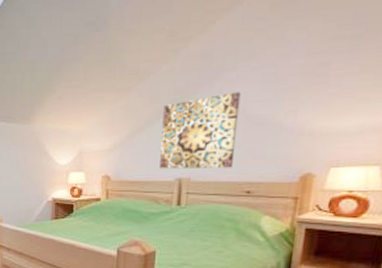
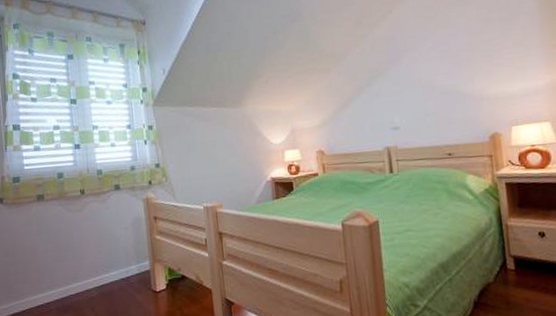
wall art: present [160,92,241,169] -> none [362,67,431,140]

